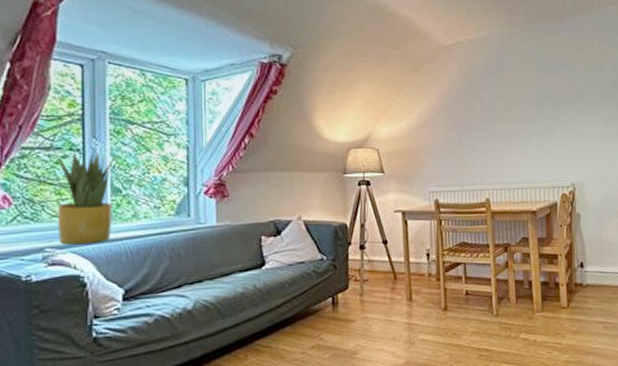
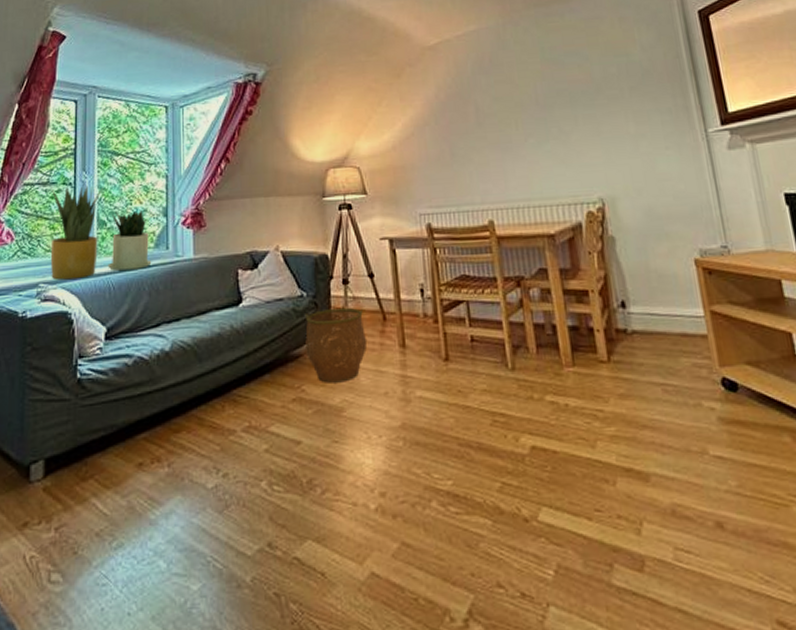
planter: none [124,178,173,236] -> present [108,209,152,271]
basket: none [324,269,380,332] -> present [305,308,368,383]

